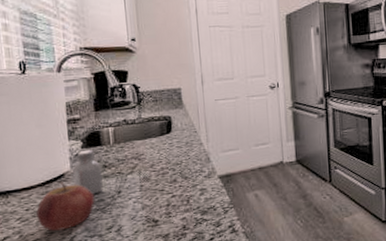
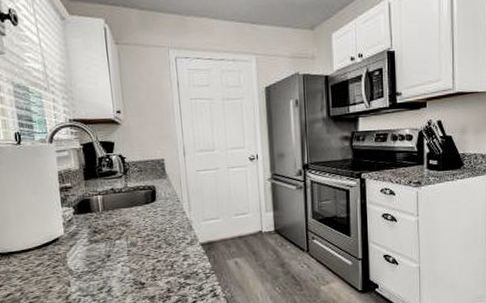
apple: present [36,181,95,231] -> none [35,244,87,290]
saltshaker: present [72,149,104,195] -> none [66,216,95,258]

